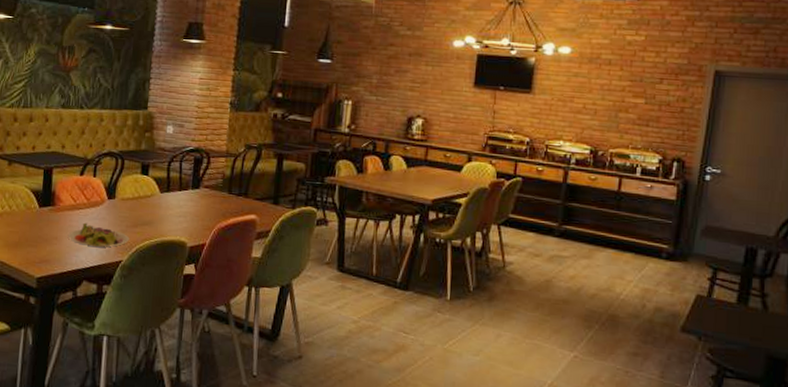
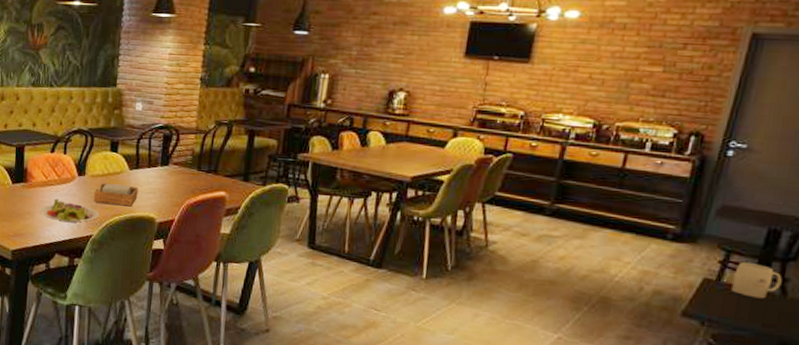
napkin holder: none [123,206,169,231] -> present [93,183,138,207]
mug: none [721,279,763,314] -> present [731,262,783,299]

